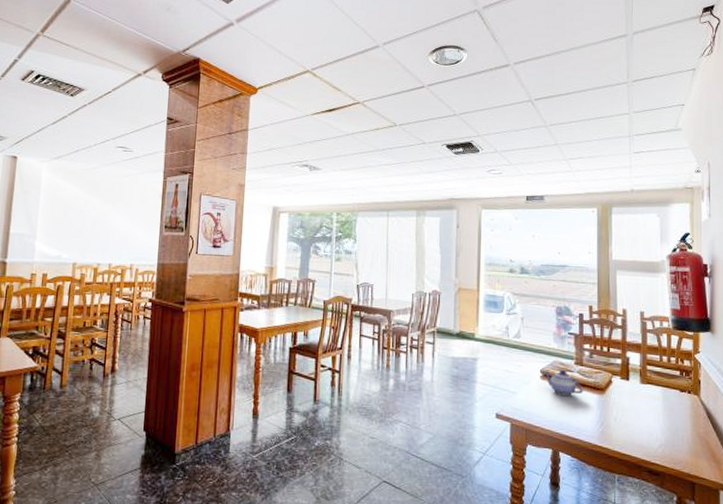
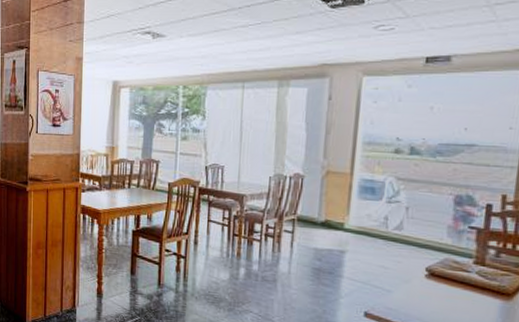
teapot: present [544,369,584,396] -> none [430,268,483,299]

